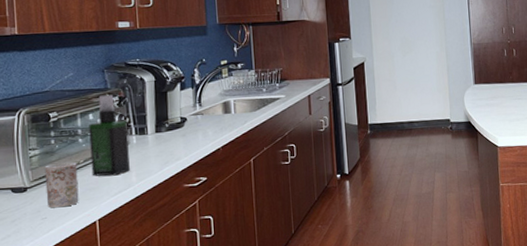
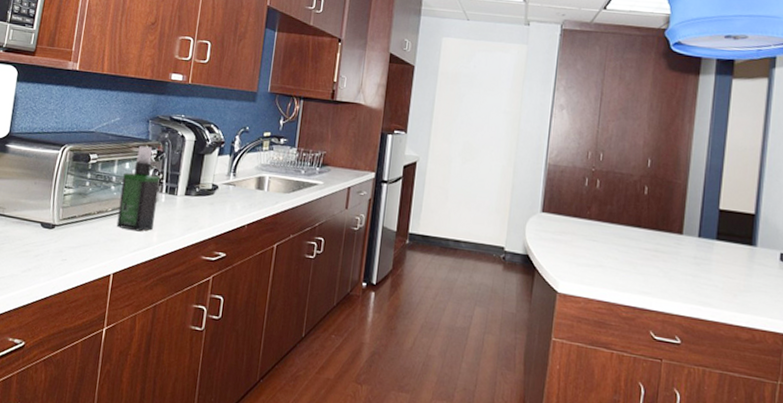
mug: present [44,161,79,208] -> none [70,206,105,253]

